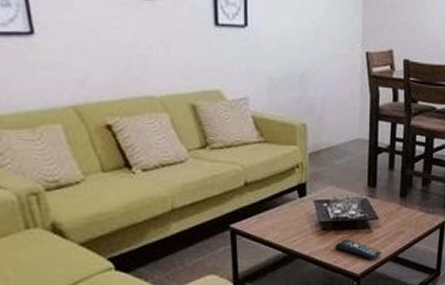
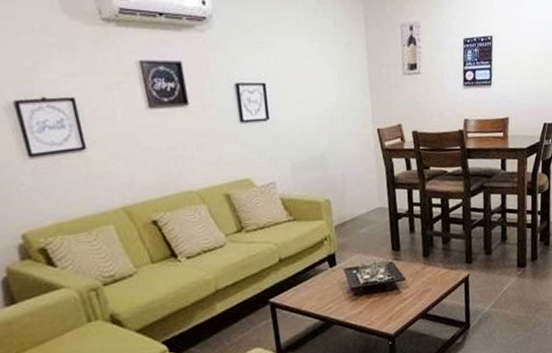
remote control: present [335,239,382,260] -> none [367,301,412,319]

